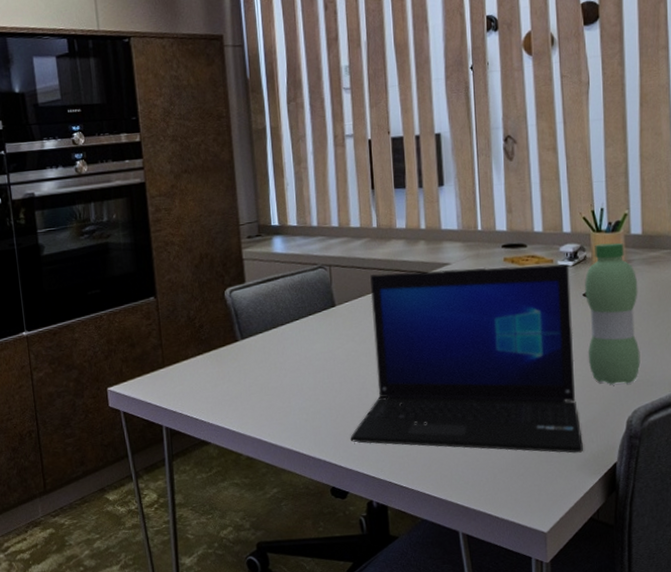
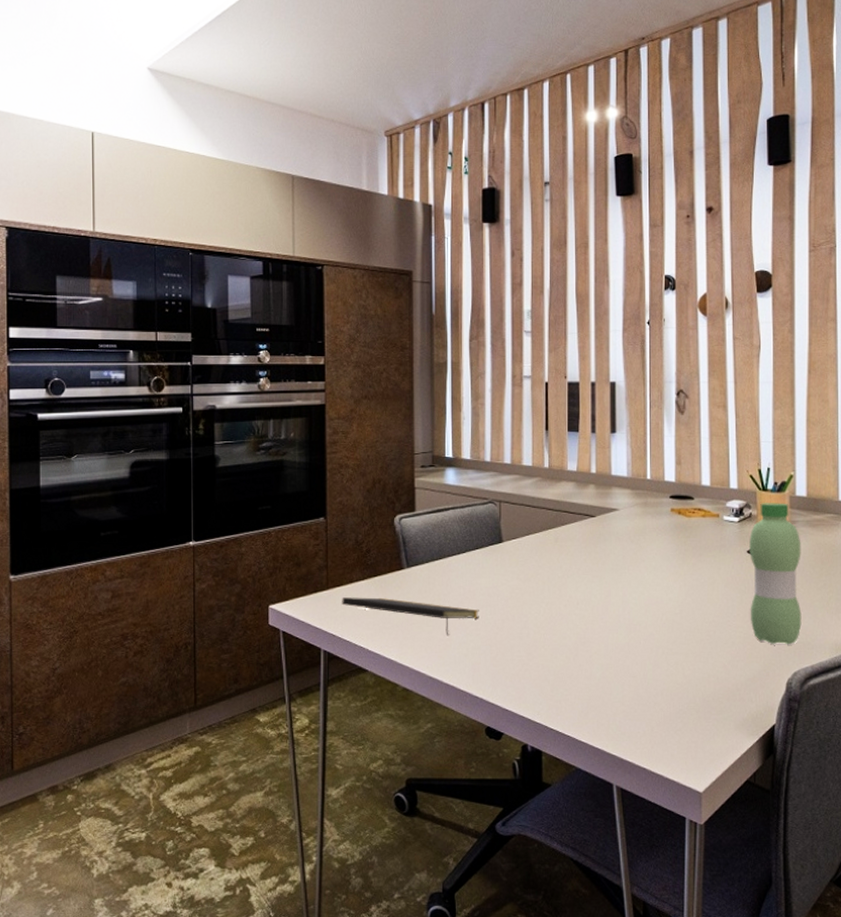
notepad: none [179,371,317,402] -> present [342,597,479,635]
laptop: present [350,264,583,453] -> none [509,513,742,712]

